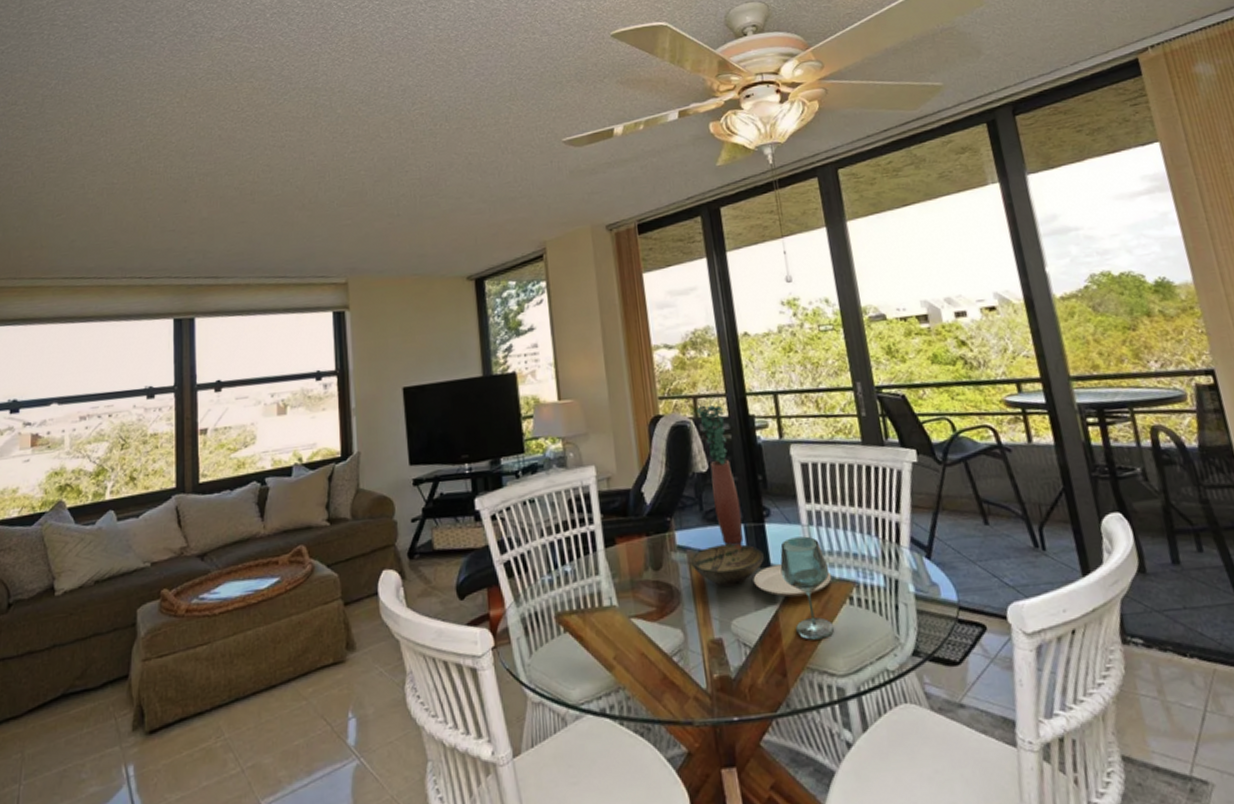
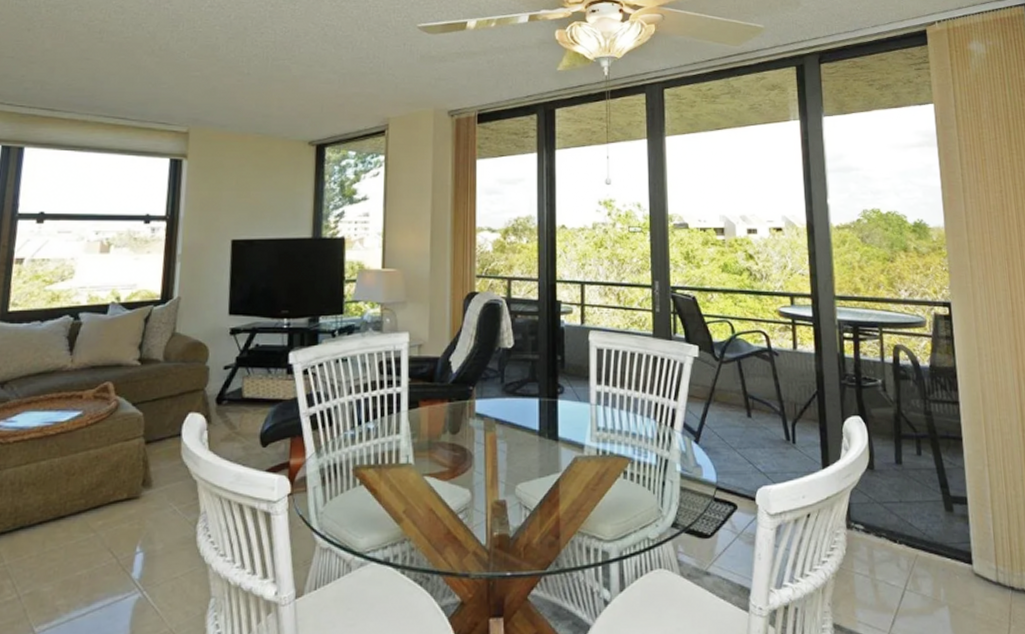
bowl: present [691,543,764,588] -> none [487,415,553,455]
vase: present [696,400,743,546] -> none [509,282,538,418]
plate: present [753,564,832,598] -> none [541,437,611,468]
wine glass: present [780,536,835,640] -> none [566,414,610,507]

